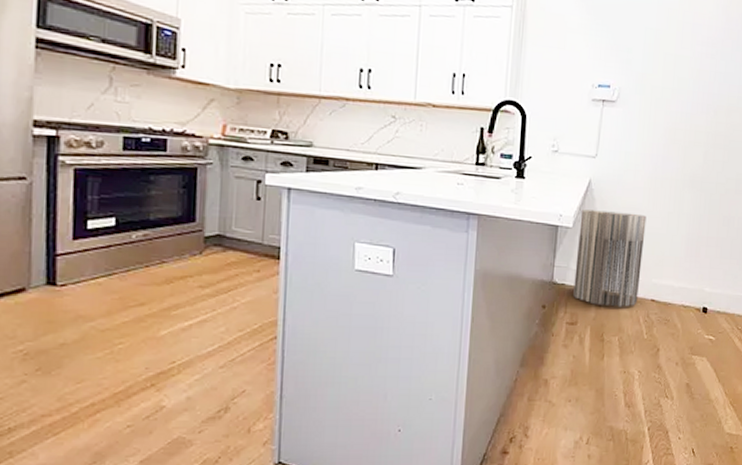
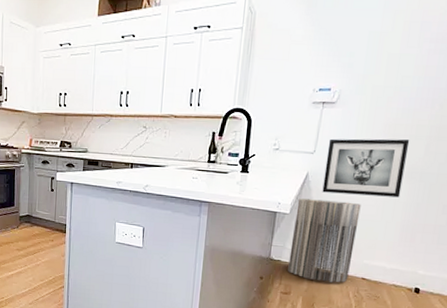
wall art: none [606,141,689,208] -> present [322,138,410,198]

